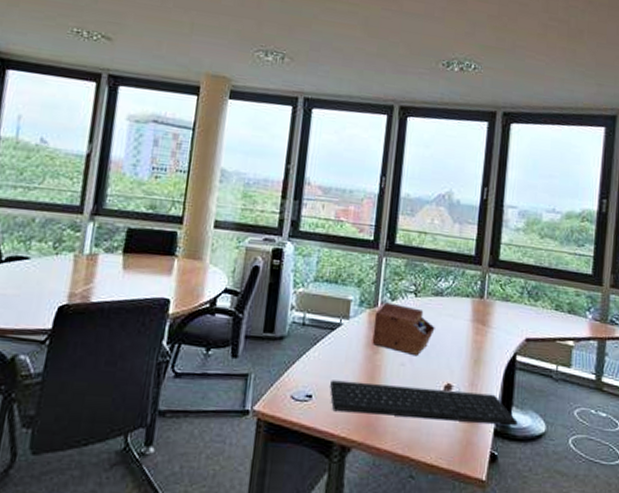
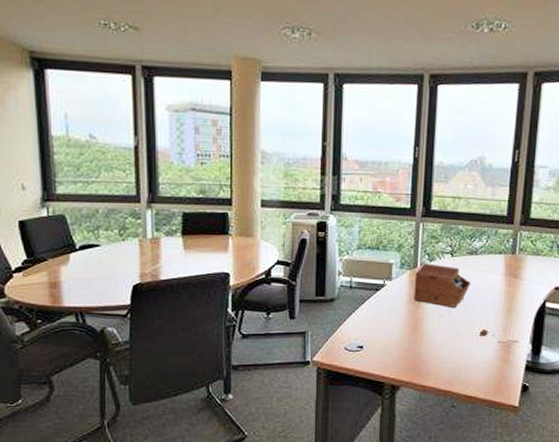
keyboard: present [330,380,518,426] -> none [378,332,547,362]

